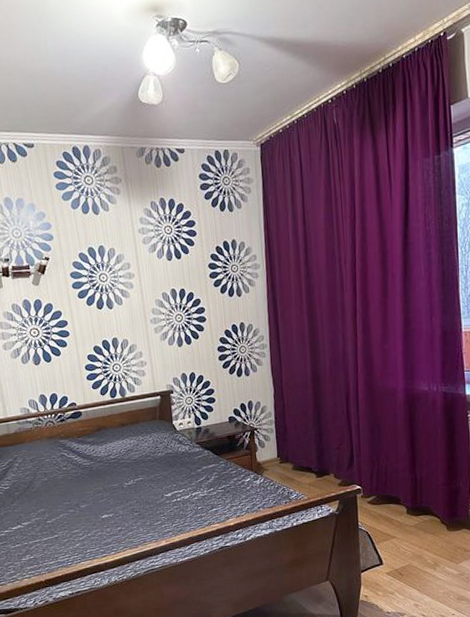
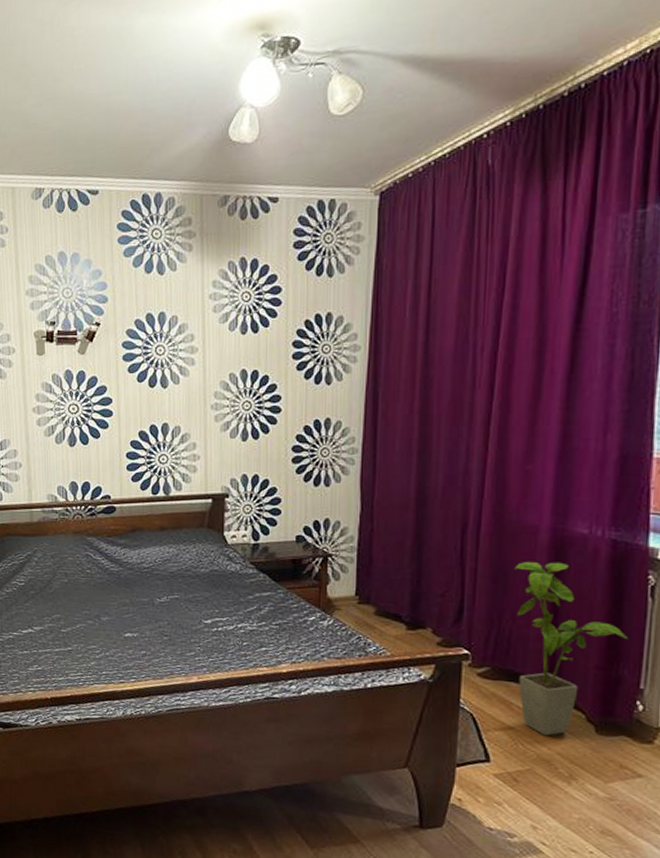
house plant: none [384,412,460,539] -> present [515,562,629,736]

